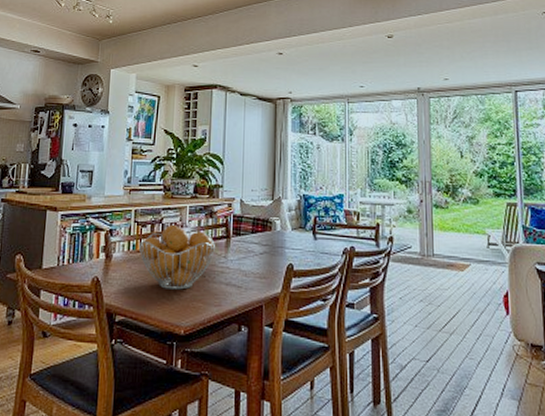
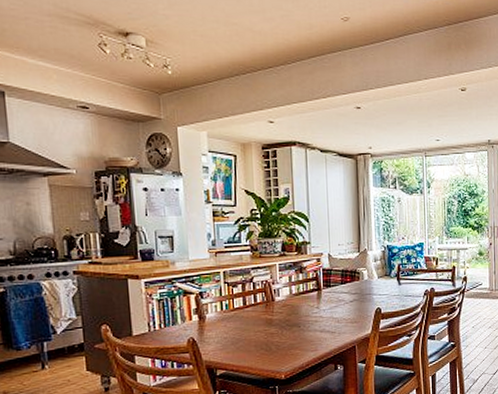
fruit basket: present [138,224,215,290] -> none [231,282,307,342]

